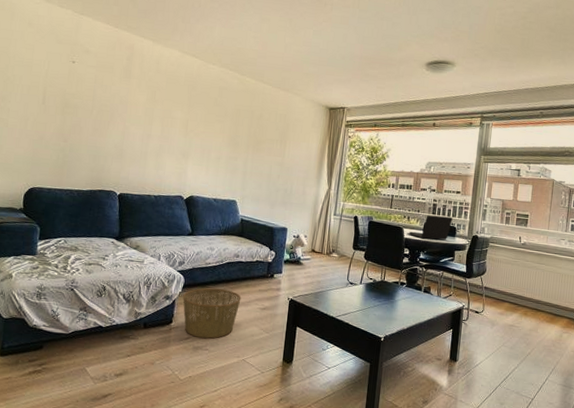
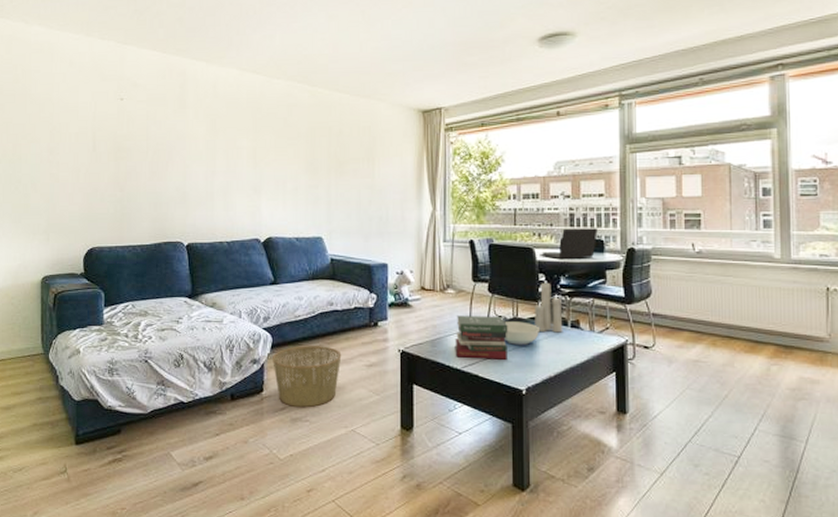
books: none [333,275,377,313] -> present [455,315,508,360]
bowl: none [372,283,401,303] -> present [504,321,541,346]
candle: none [397,254,419,296] -> present [535,280,563,333]

